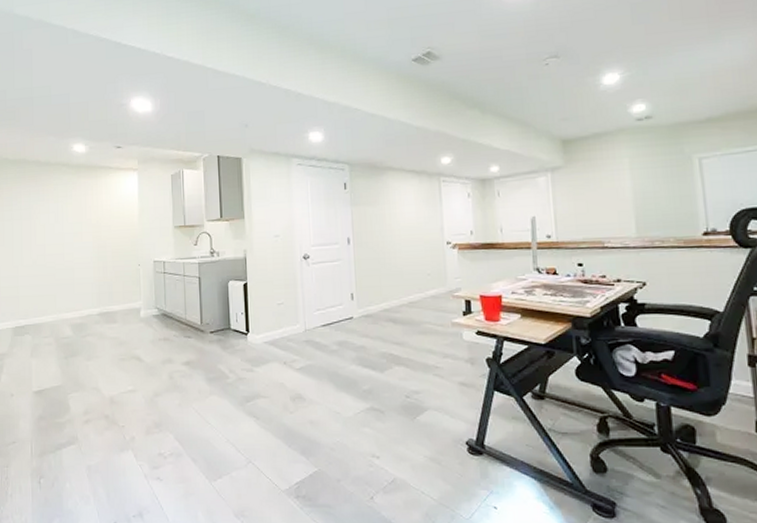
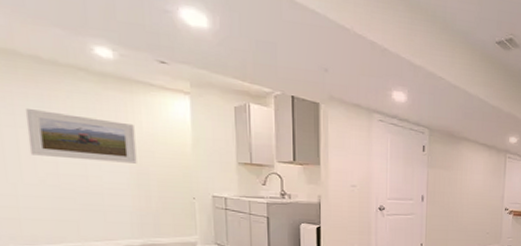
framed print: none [28,203,98,241] -> present [25,109,137,164]

